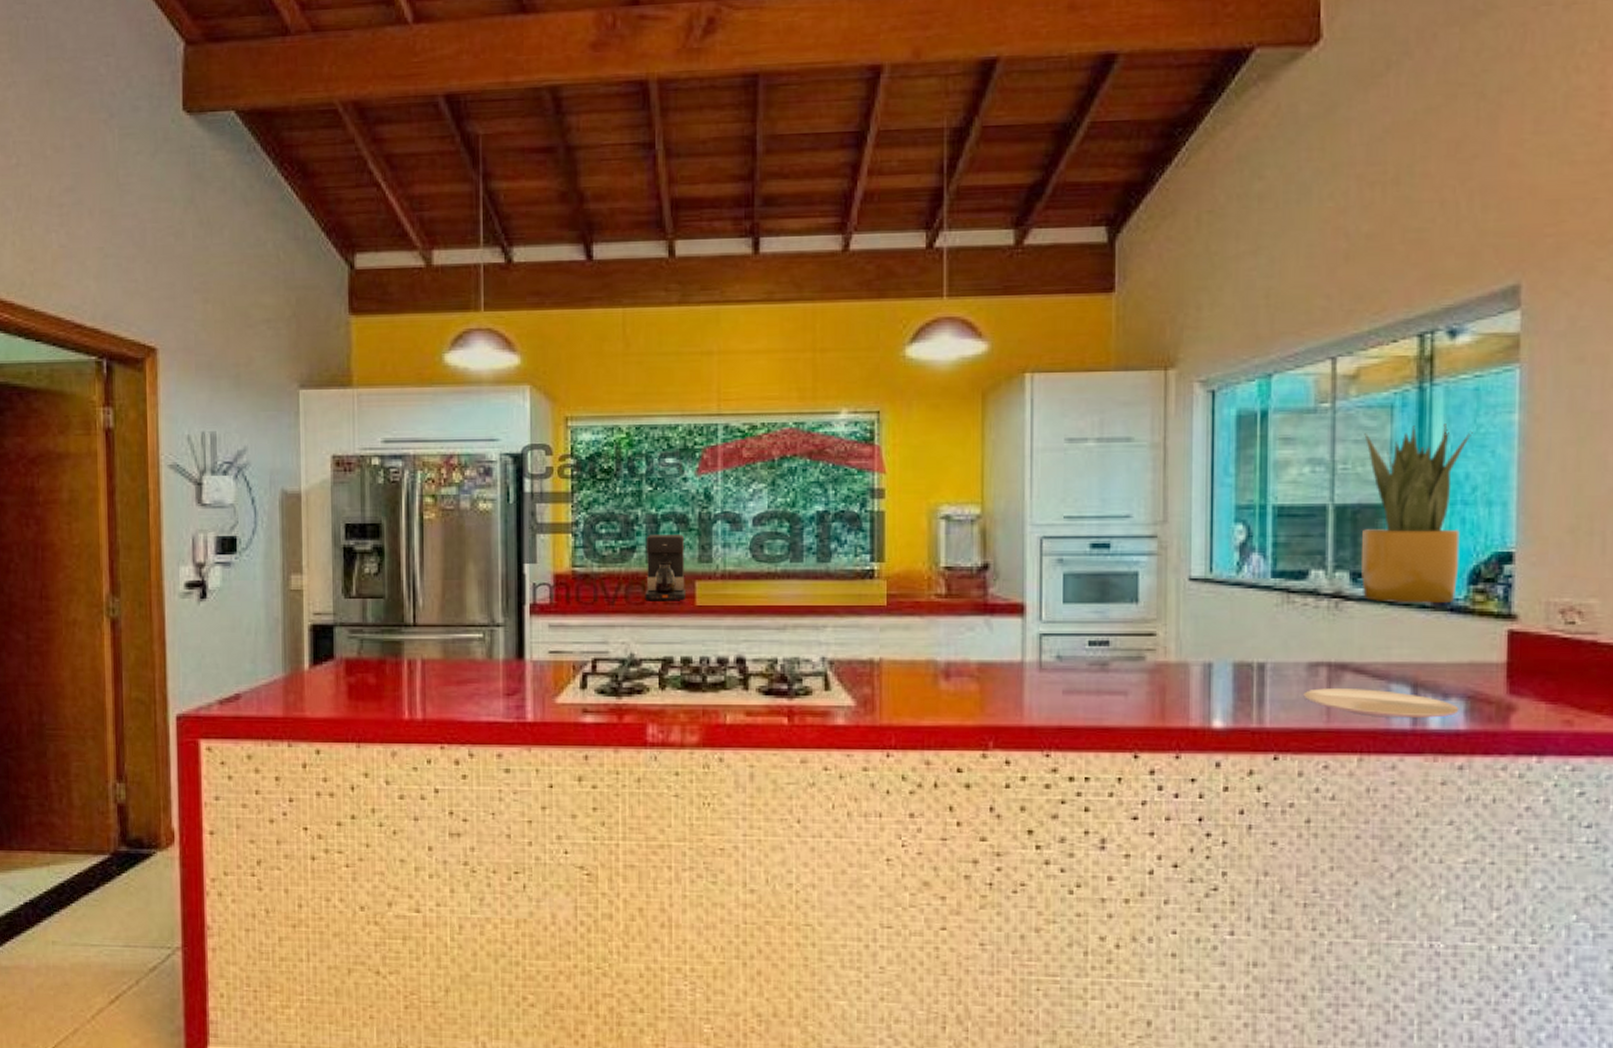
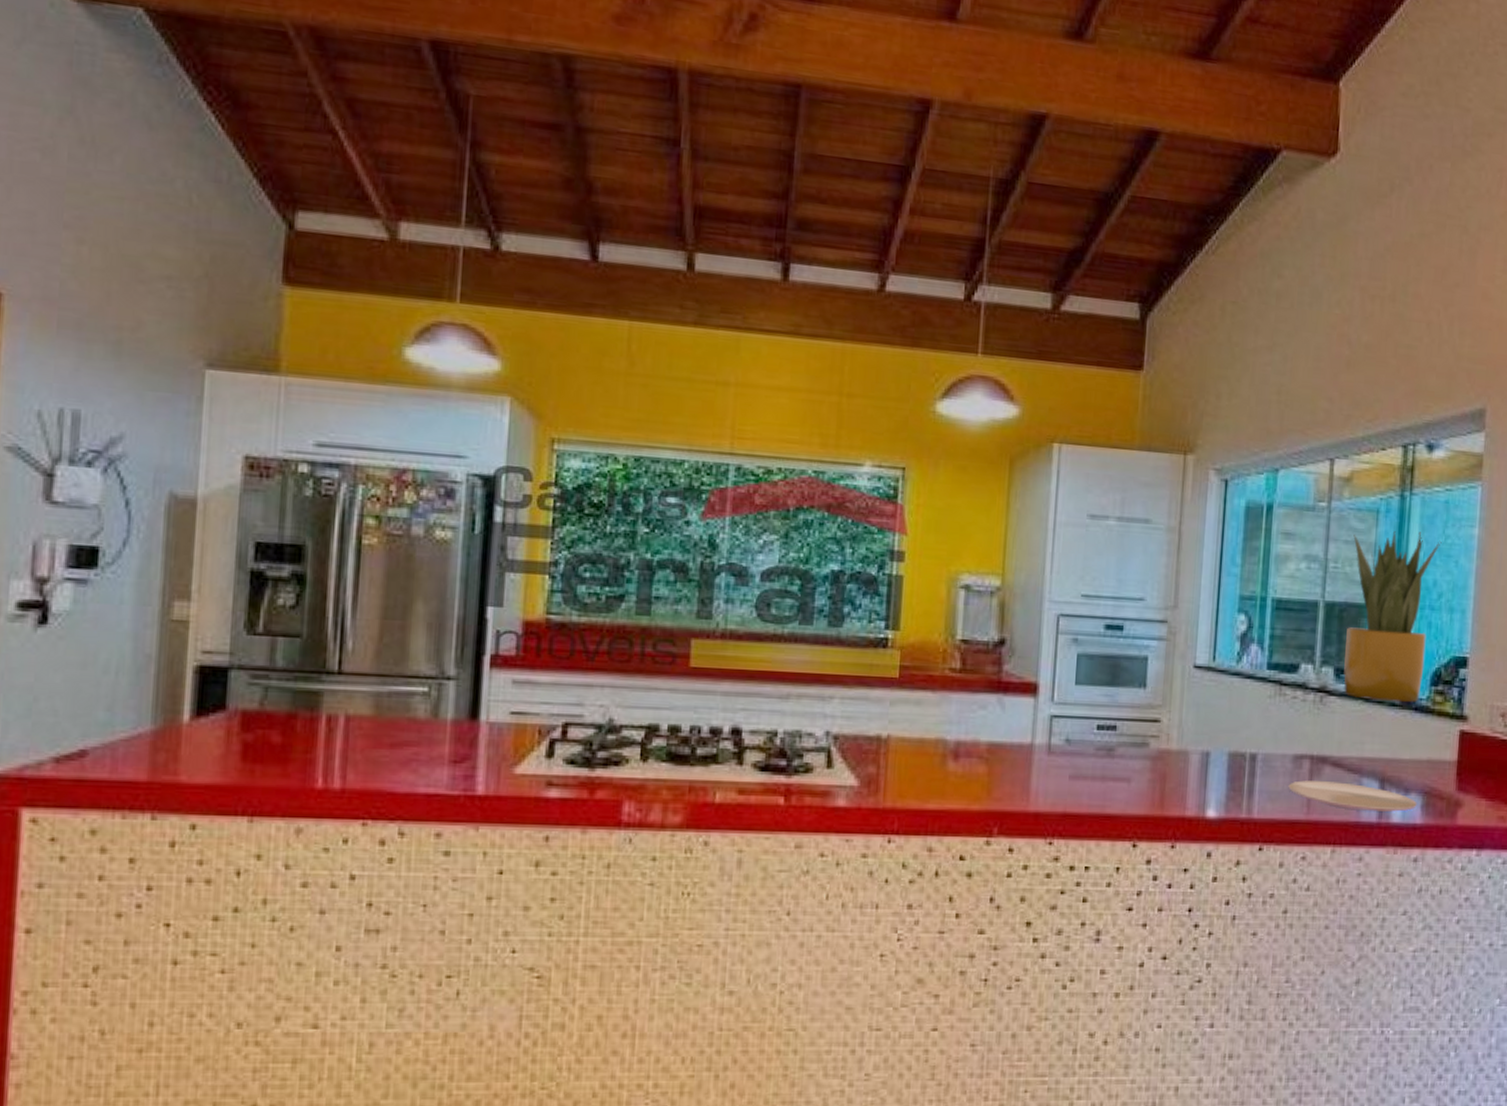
coffee maker: present [645,535,685,601] -> none [631,583,682,661]

